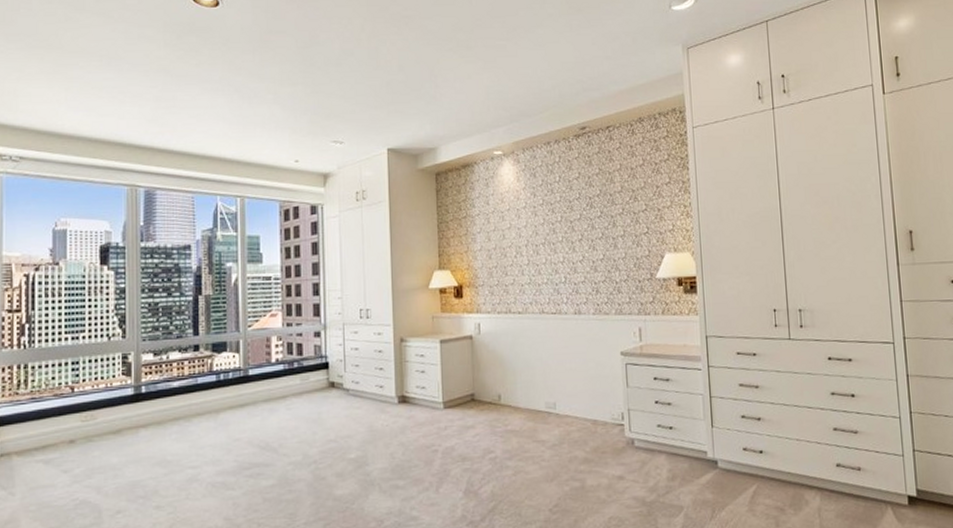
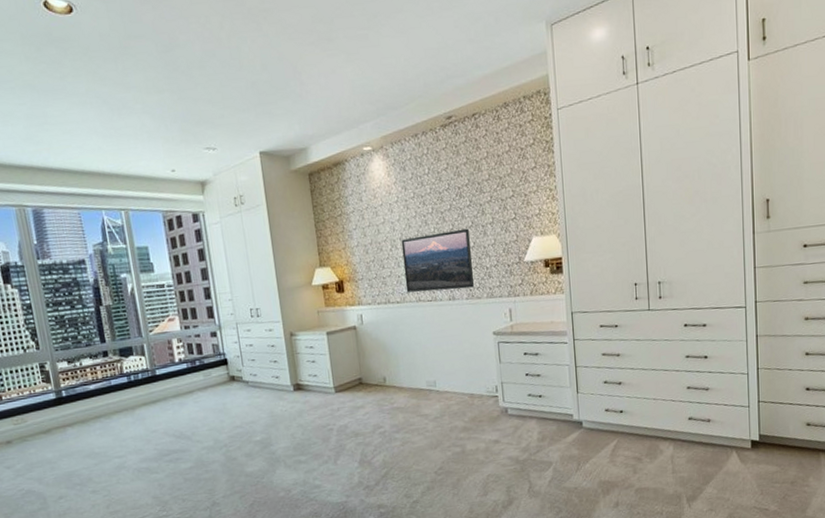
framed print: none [527,240,603,304] -> present [401,228,475,293]

